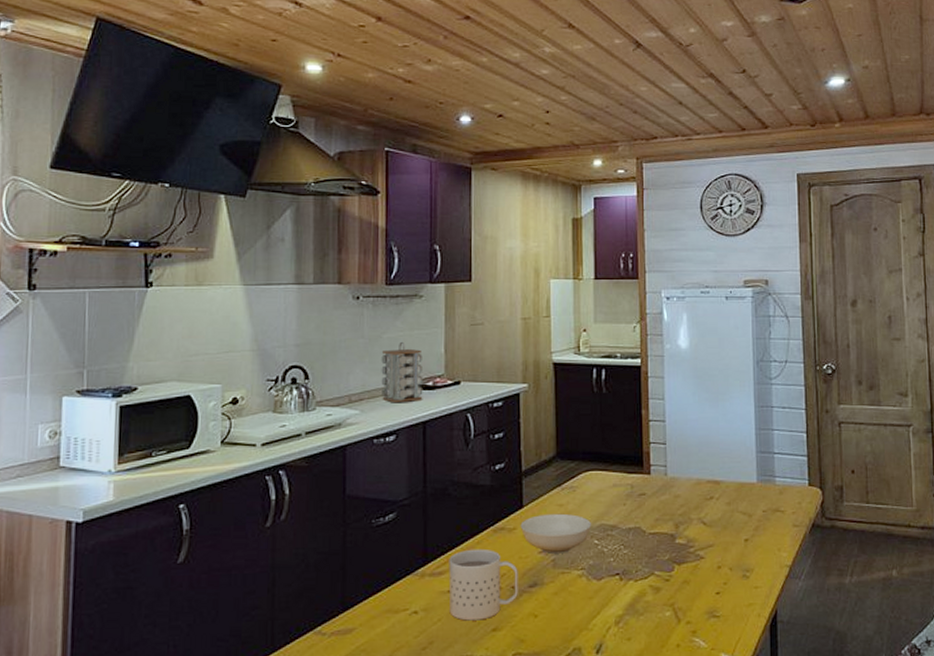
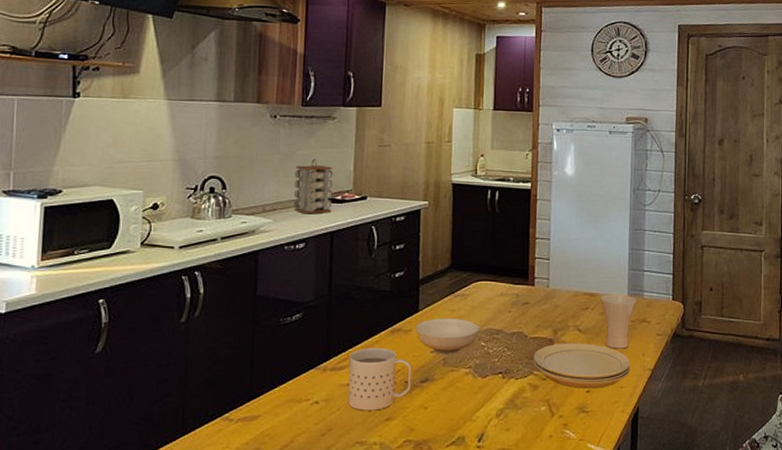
plate: none [654,537,765,590] -> present [533,343,631,389]
cup: none [725,481,768,544] -> present [600,294,637,349]

